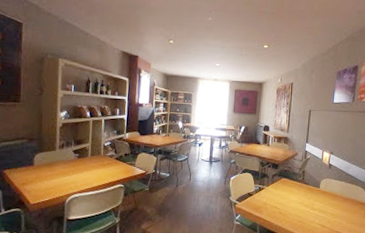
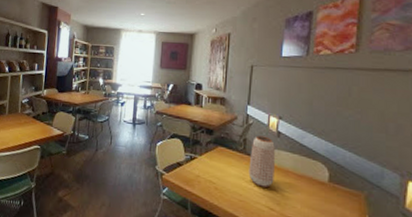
vase: none [306,168,327,209] -> present [248,135,275,187]

